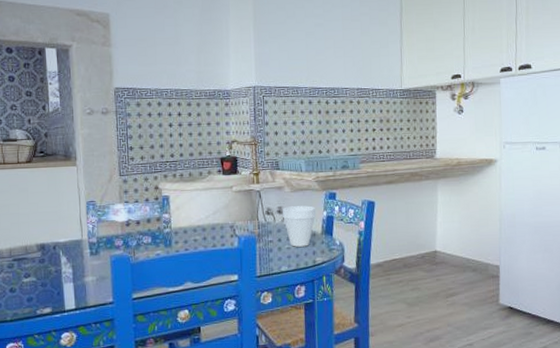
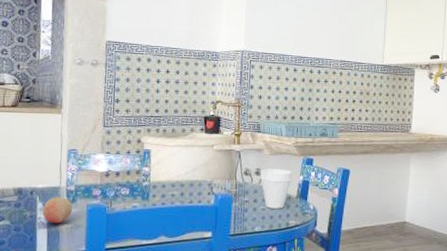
fruit: none [67,250,97,277] -> present [42,197,73,224]

